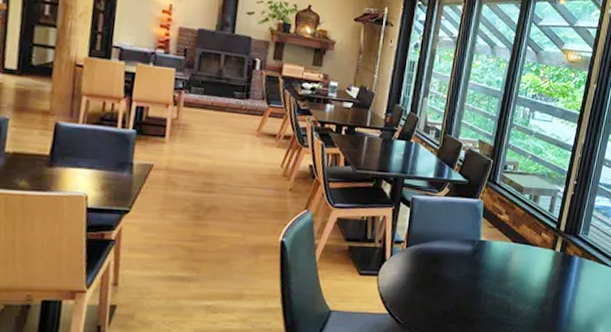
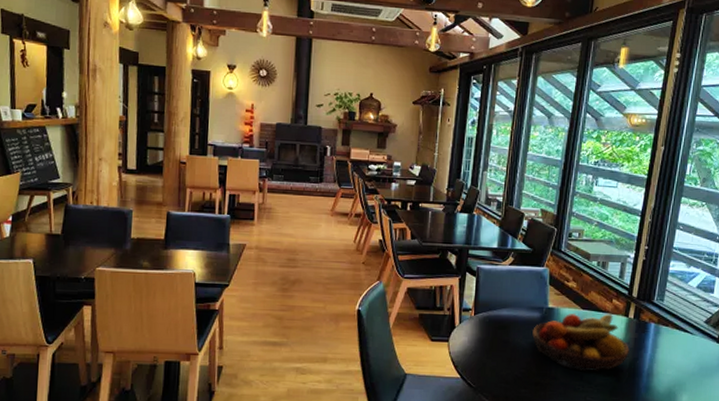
fruit bowl: none [463,246,555,306] -> present [532,313,629,372]

